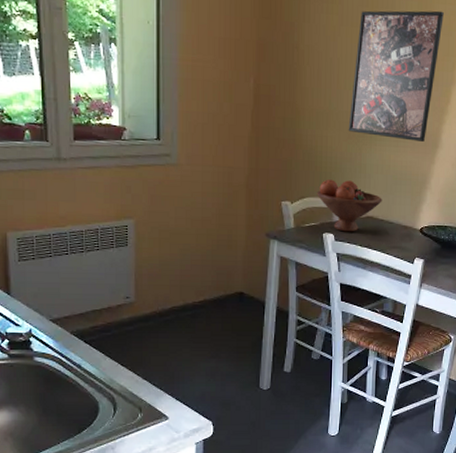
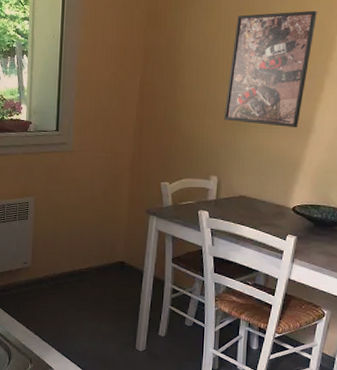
fruit bowl: present [317,179,382,232] -> none [193,163,255,210]

